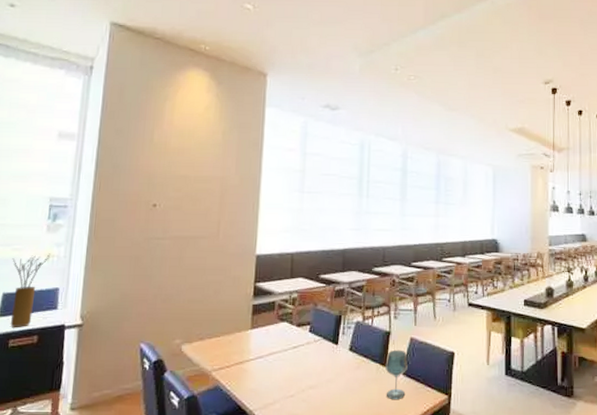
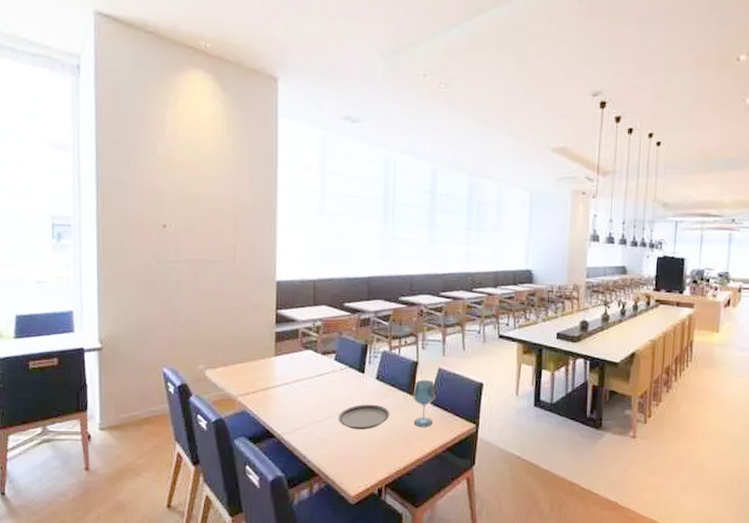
vase: present [10,253,51,327] -> none [20,275,60,349]
plate: none [310,376,362,404] -> present [338,404,390,430]

